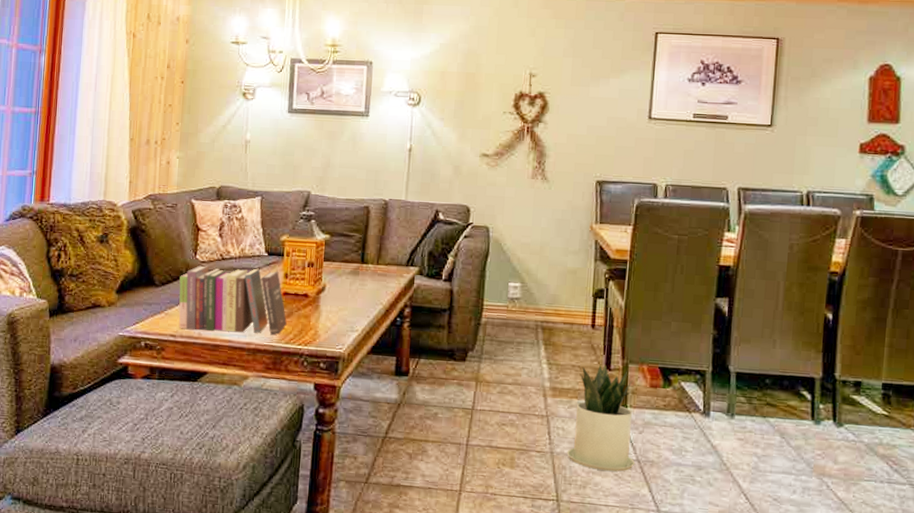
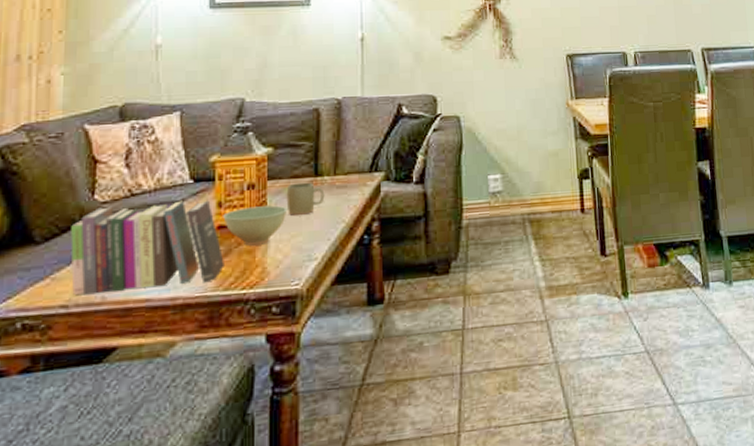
bowl: none [288,281,338,313] -> present [223,205,288,246]
mug: none [337,266,368,294] -> present [286,182,325,215]
planter: present [567,364,635,472] -> none [572,251,644,372]

